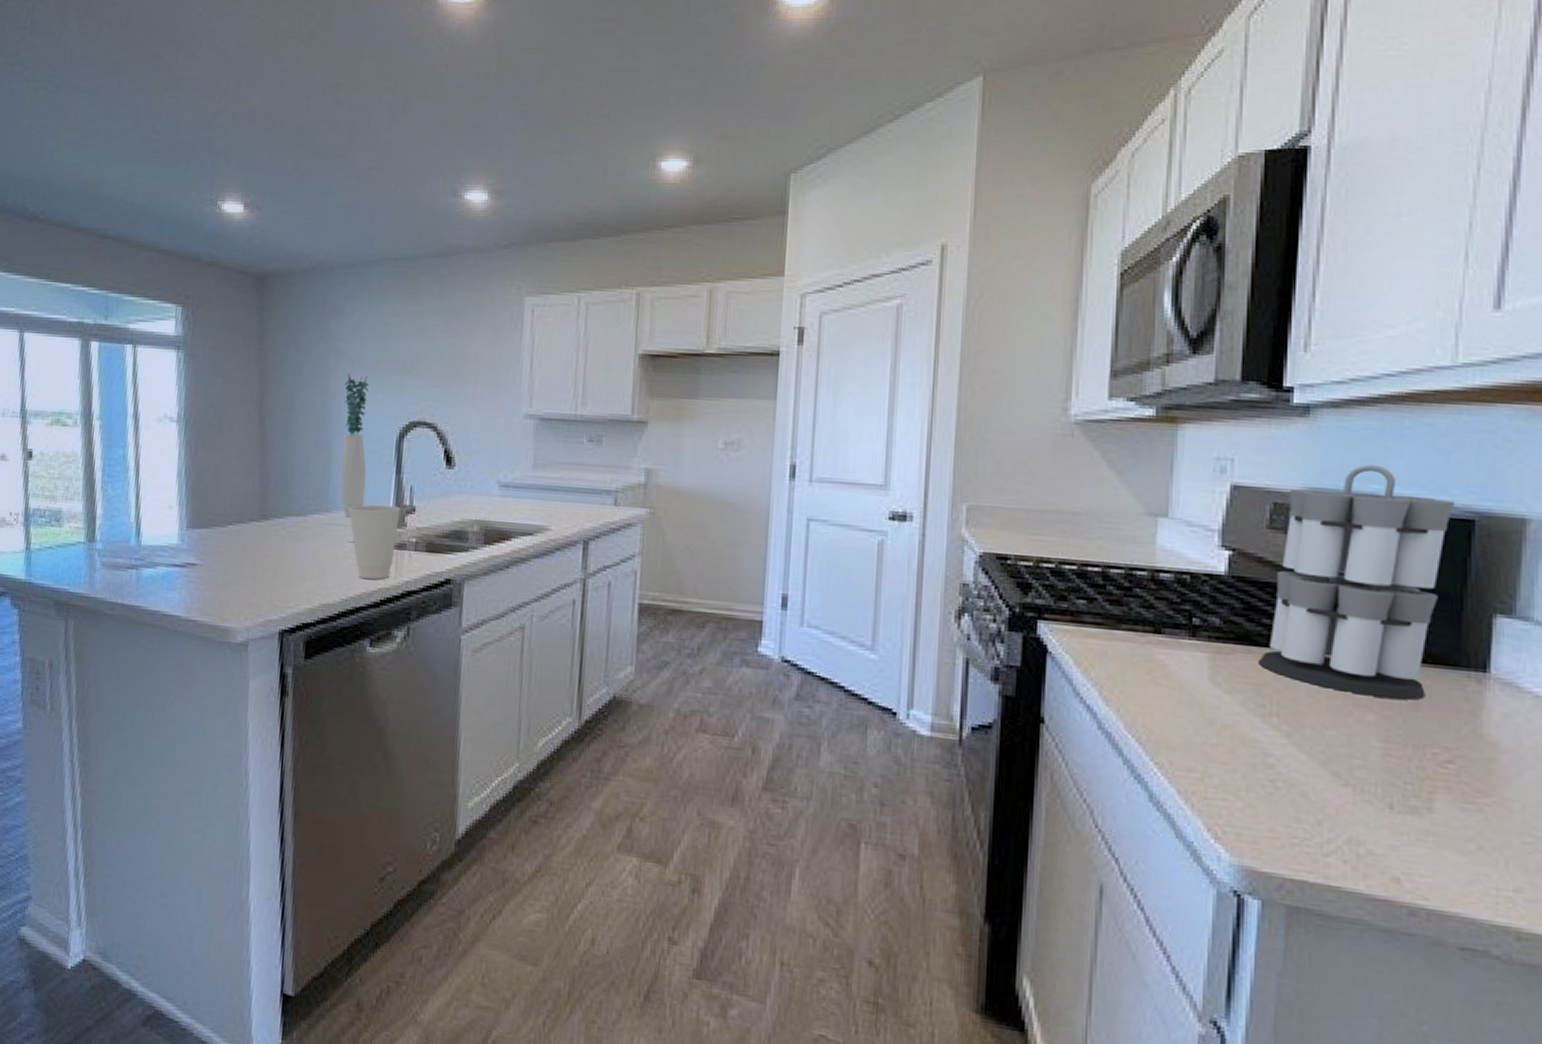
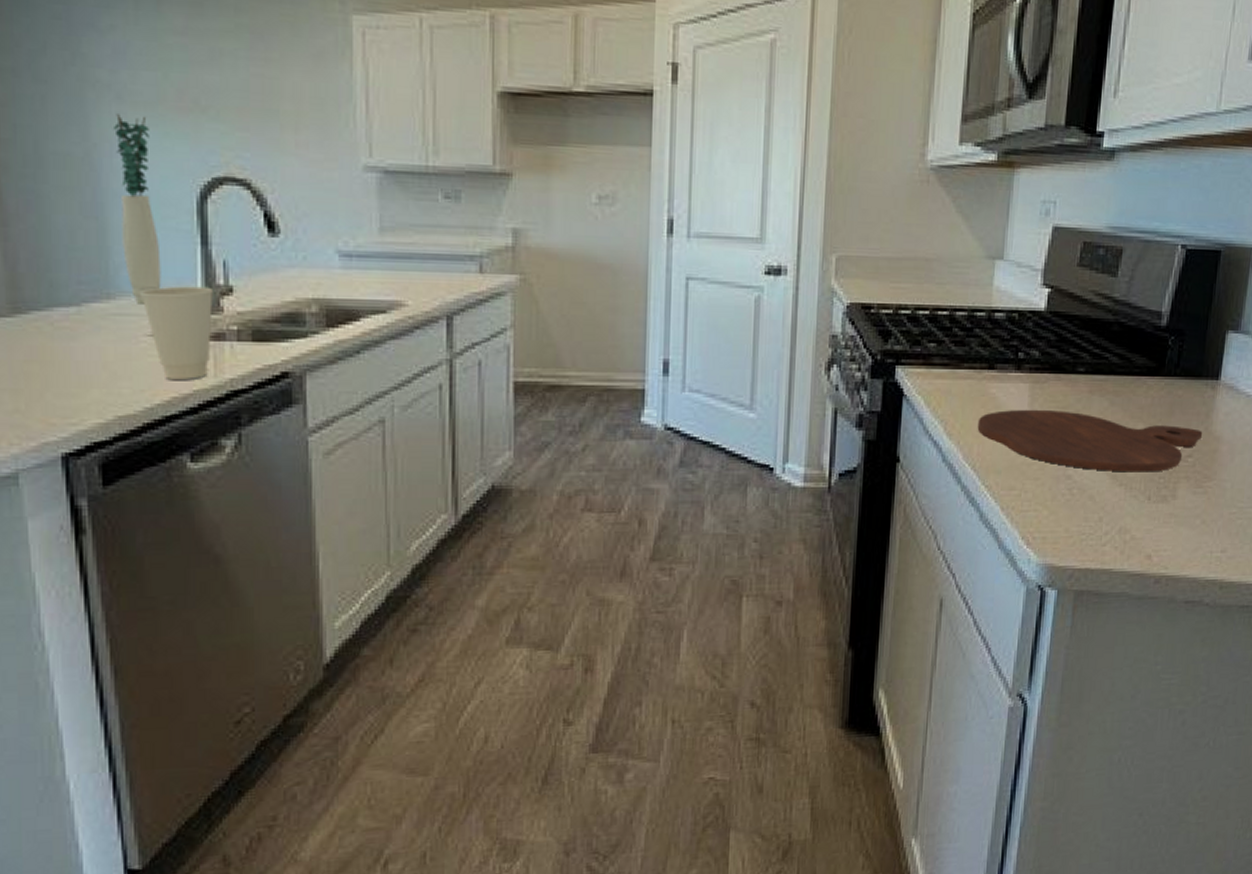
cutting board: none [1142,680,1468,775] -> present [977,409,1203,472]
spice rack: present [1259,465,1456,700] -> none [1066,204,1210,408]

